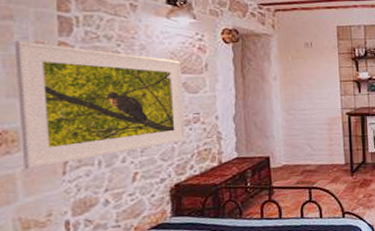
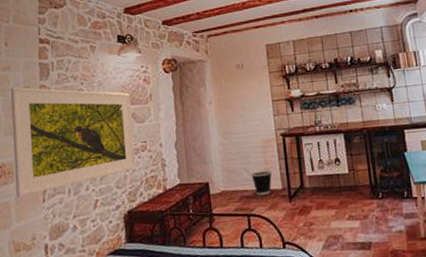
wastebasket: none [314,146,336,170] -> present [251,170,273,196]

